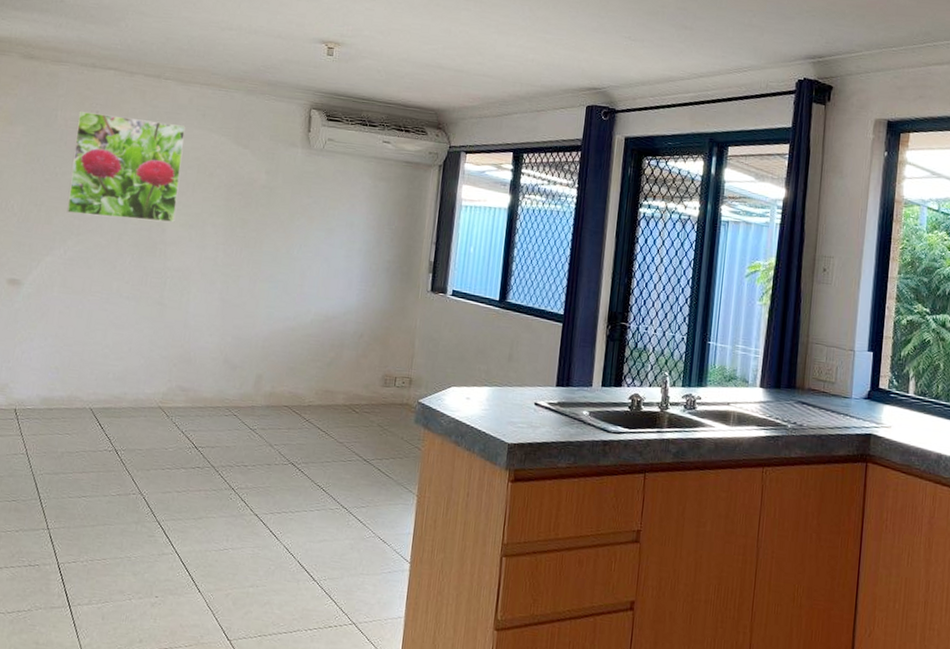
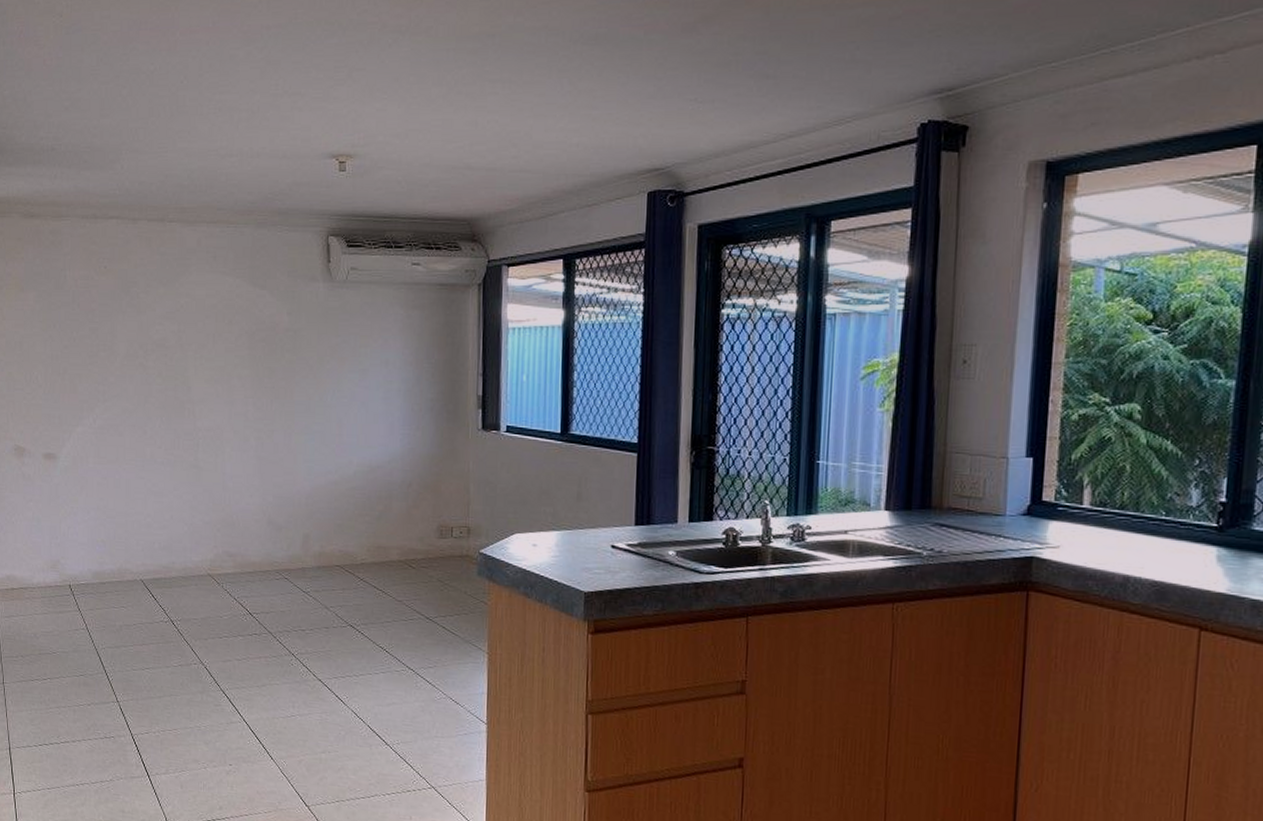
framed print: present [66,110,186,222] -> none [87,268,199,380]

